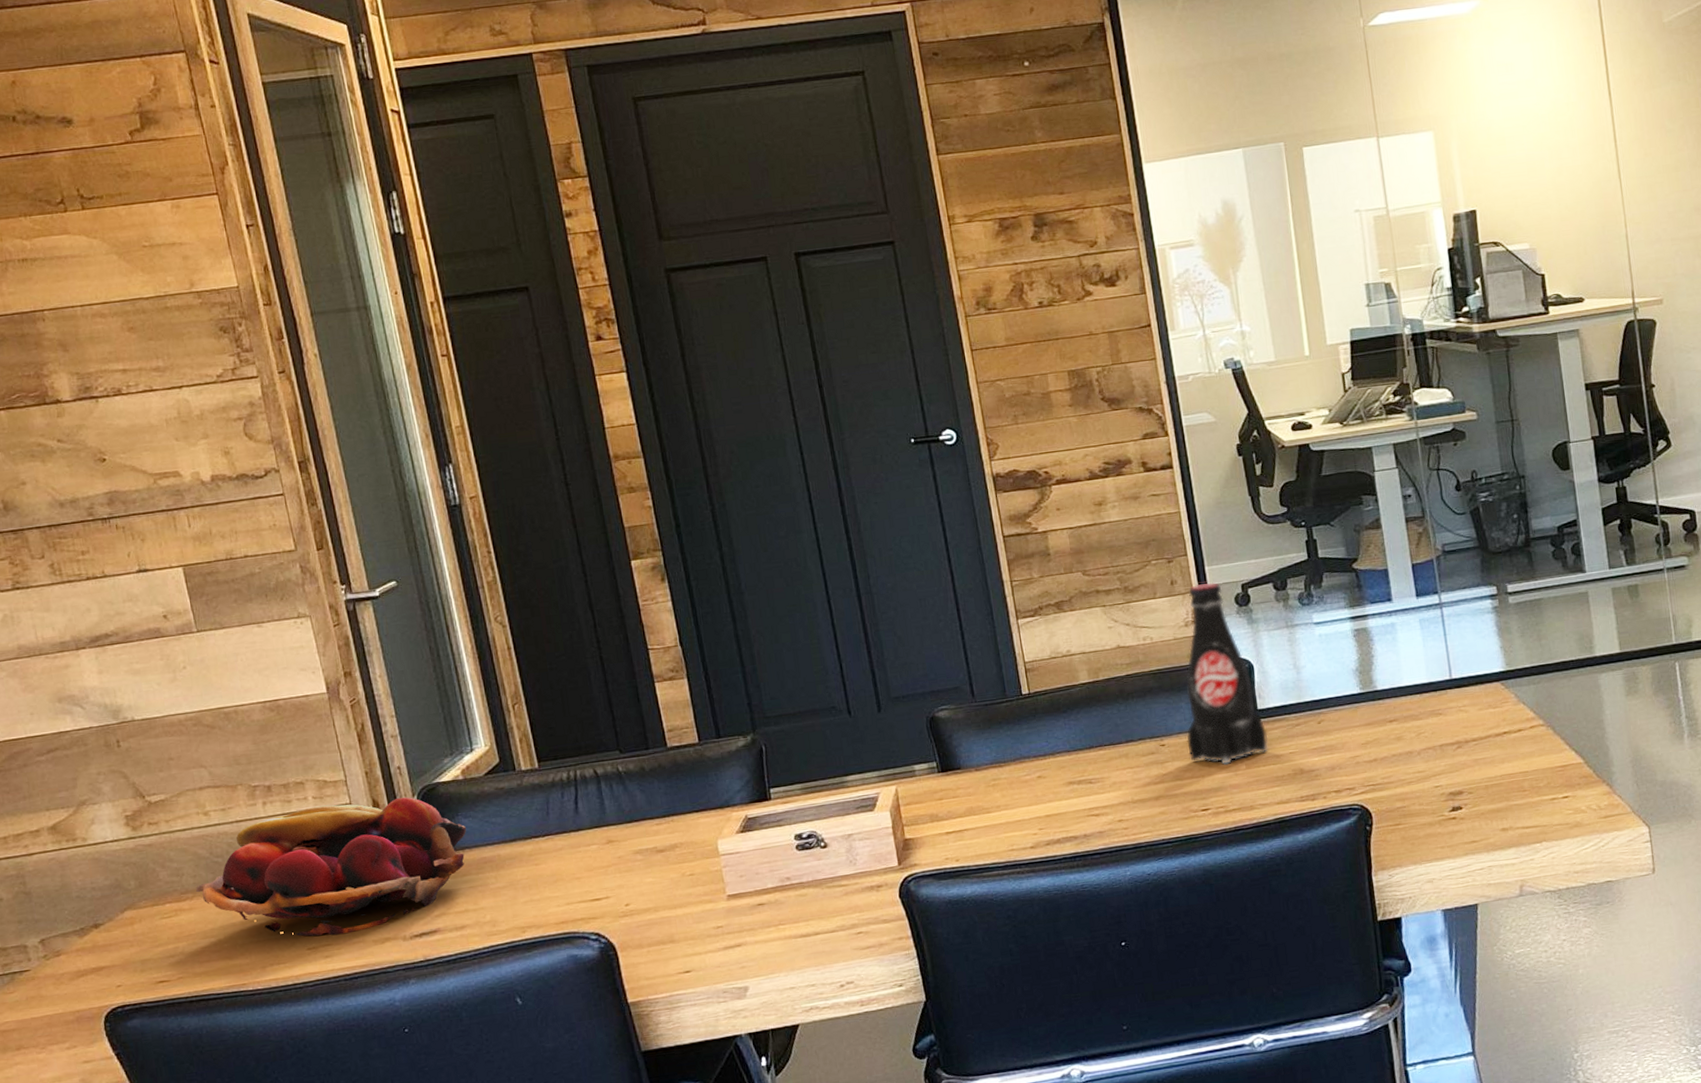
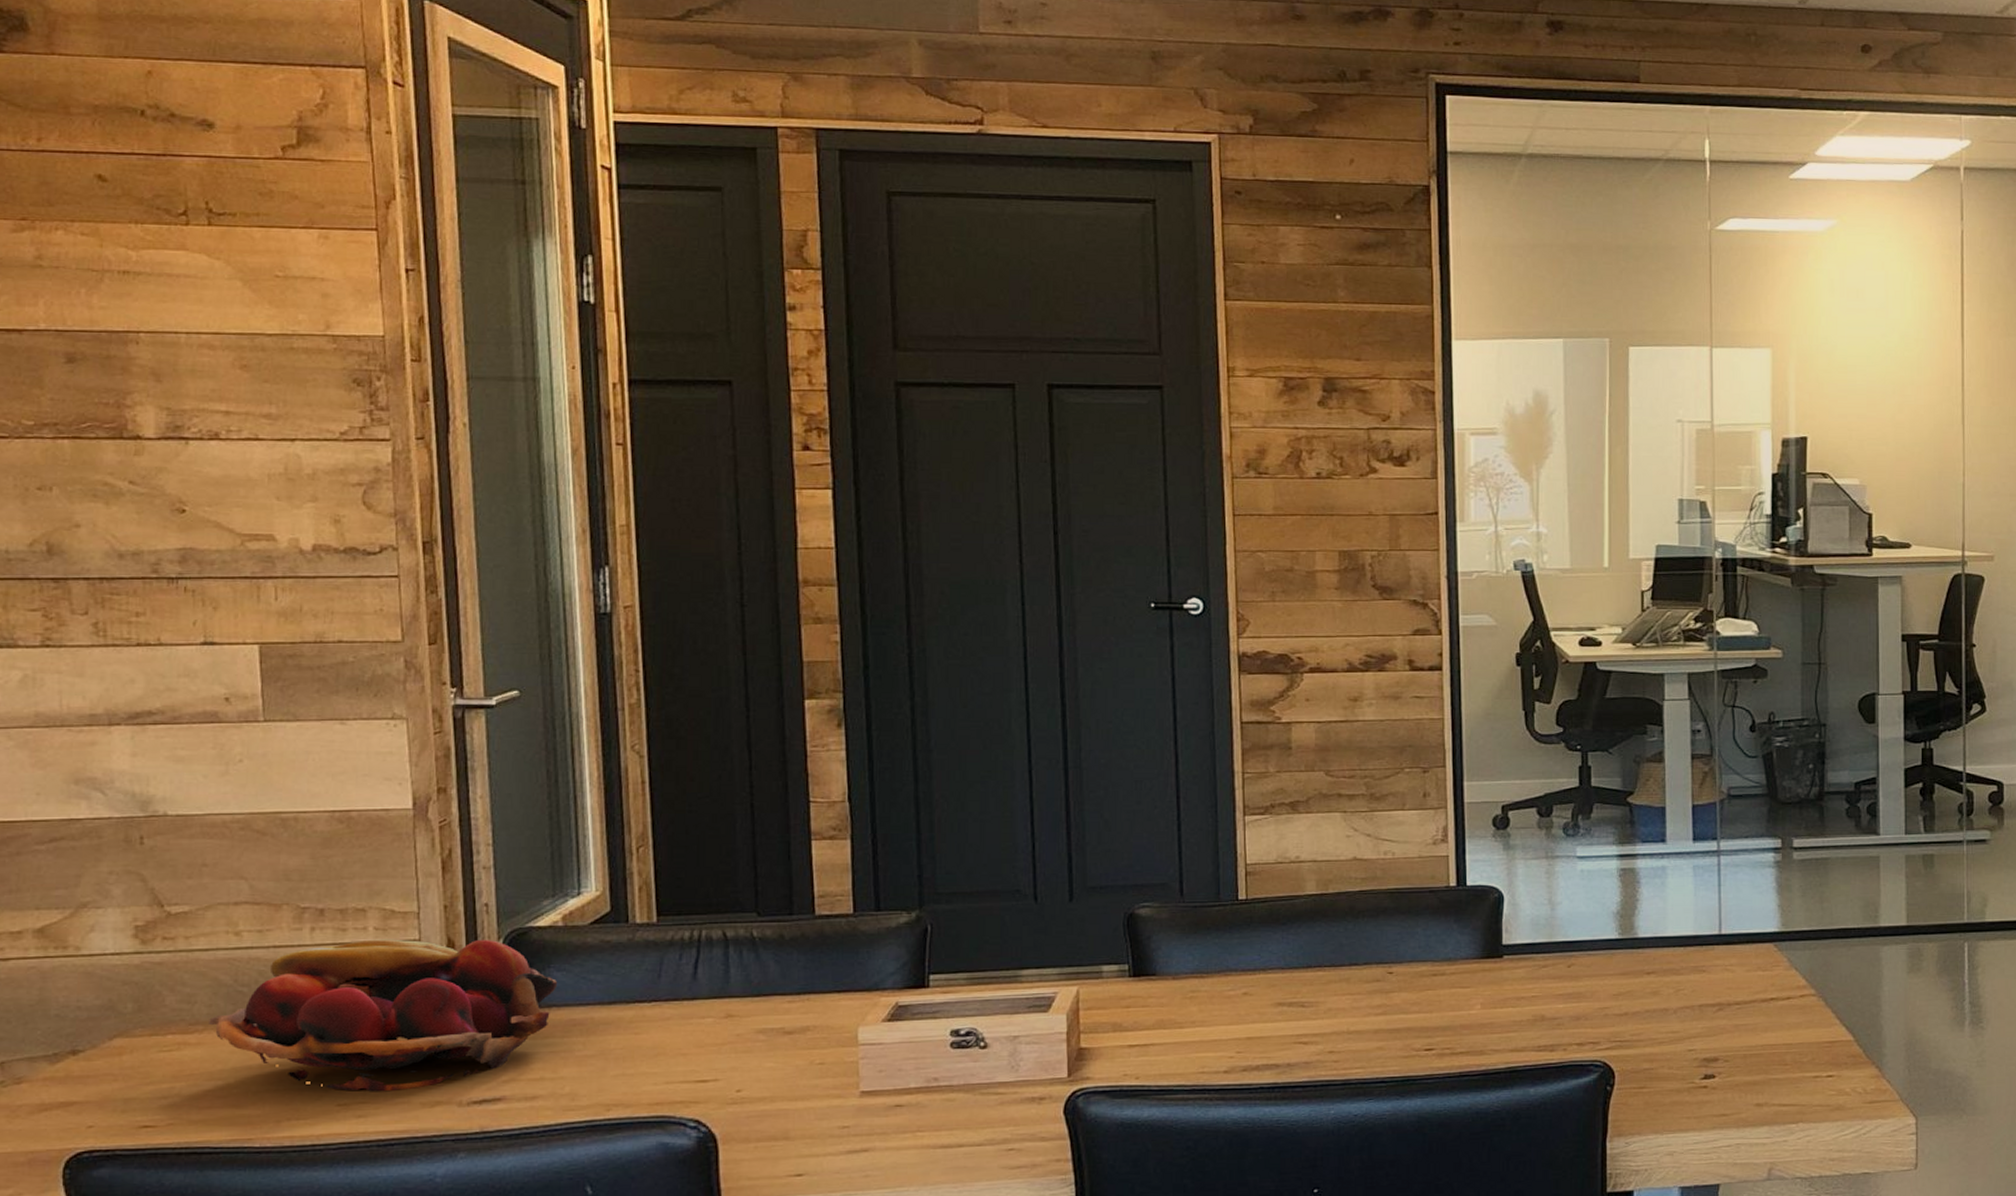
bottle: present [1186,583,1268,765] -> none [1418,799,1510,1002]

